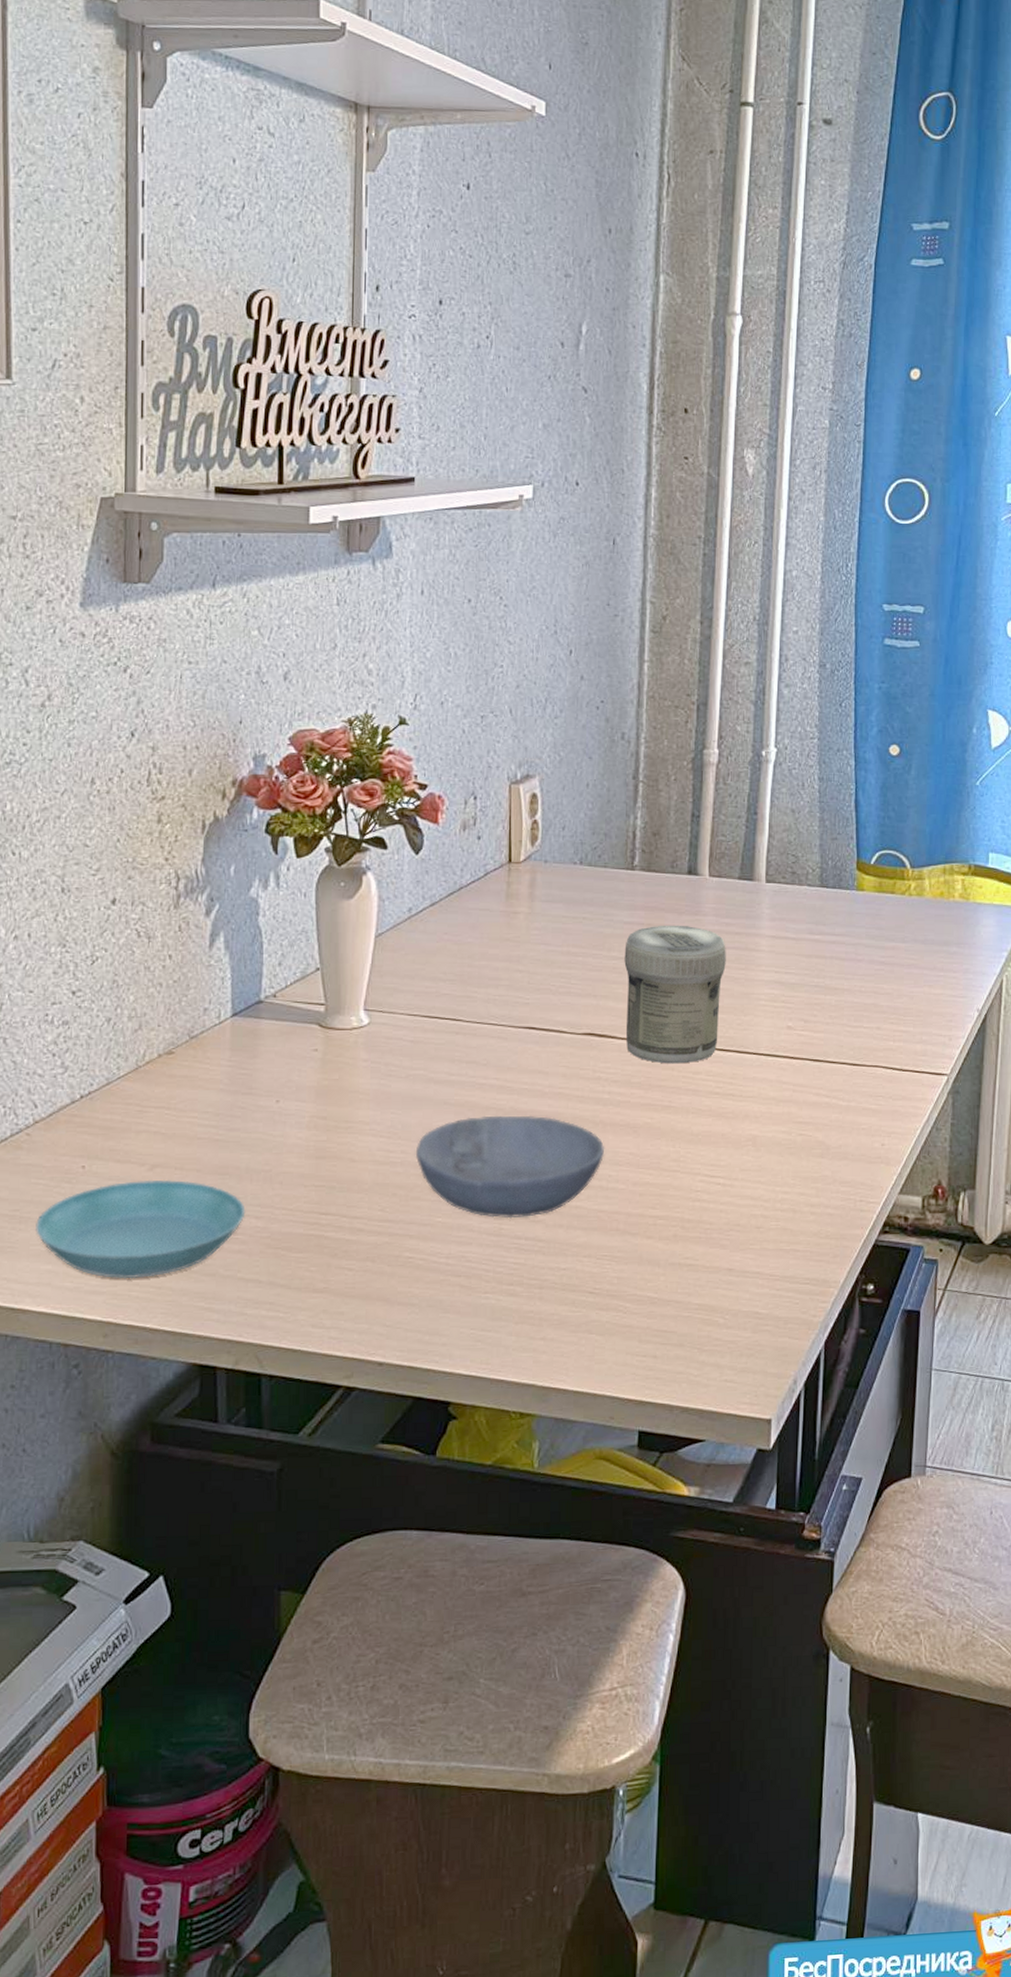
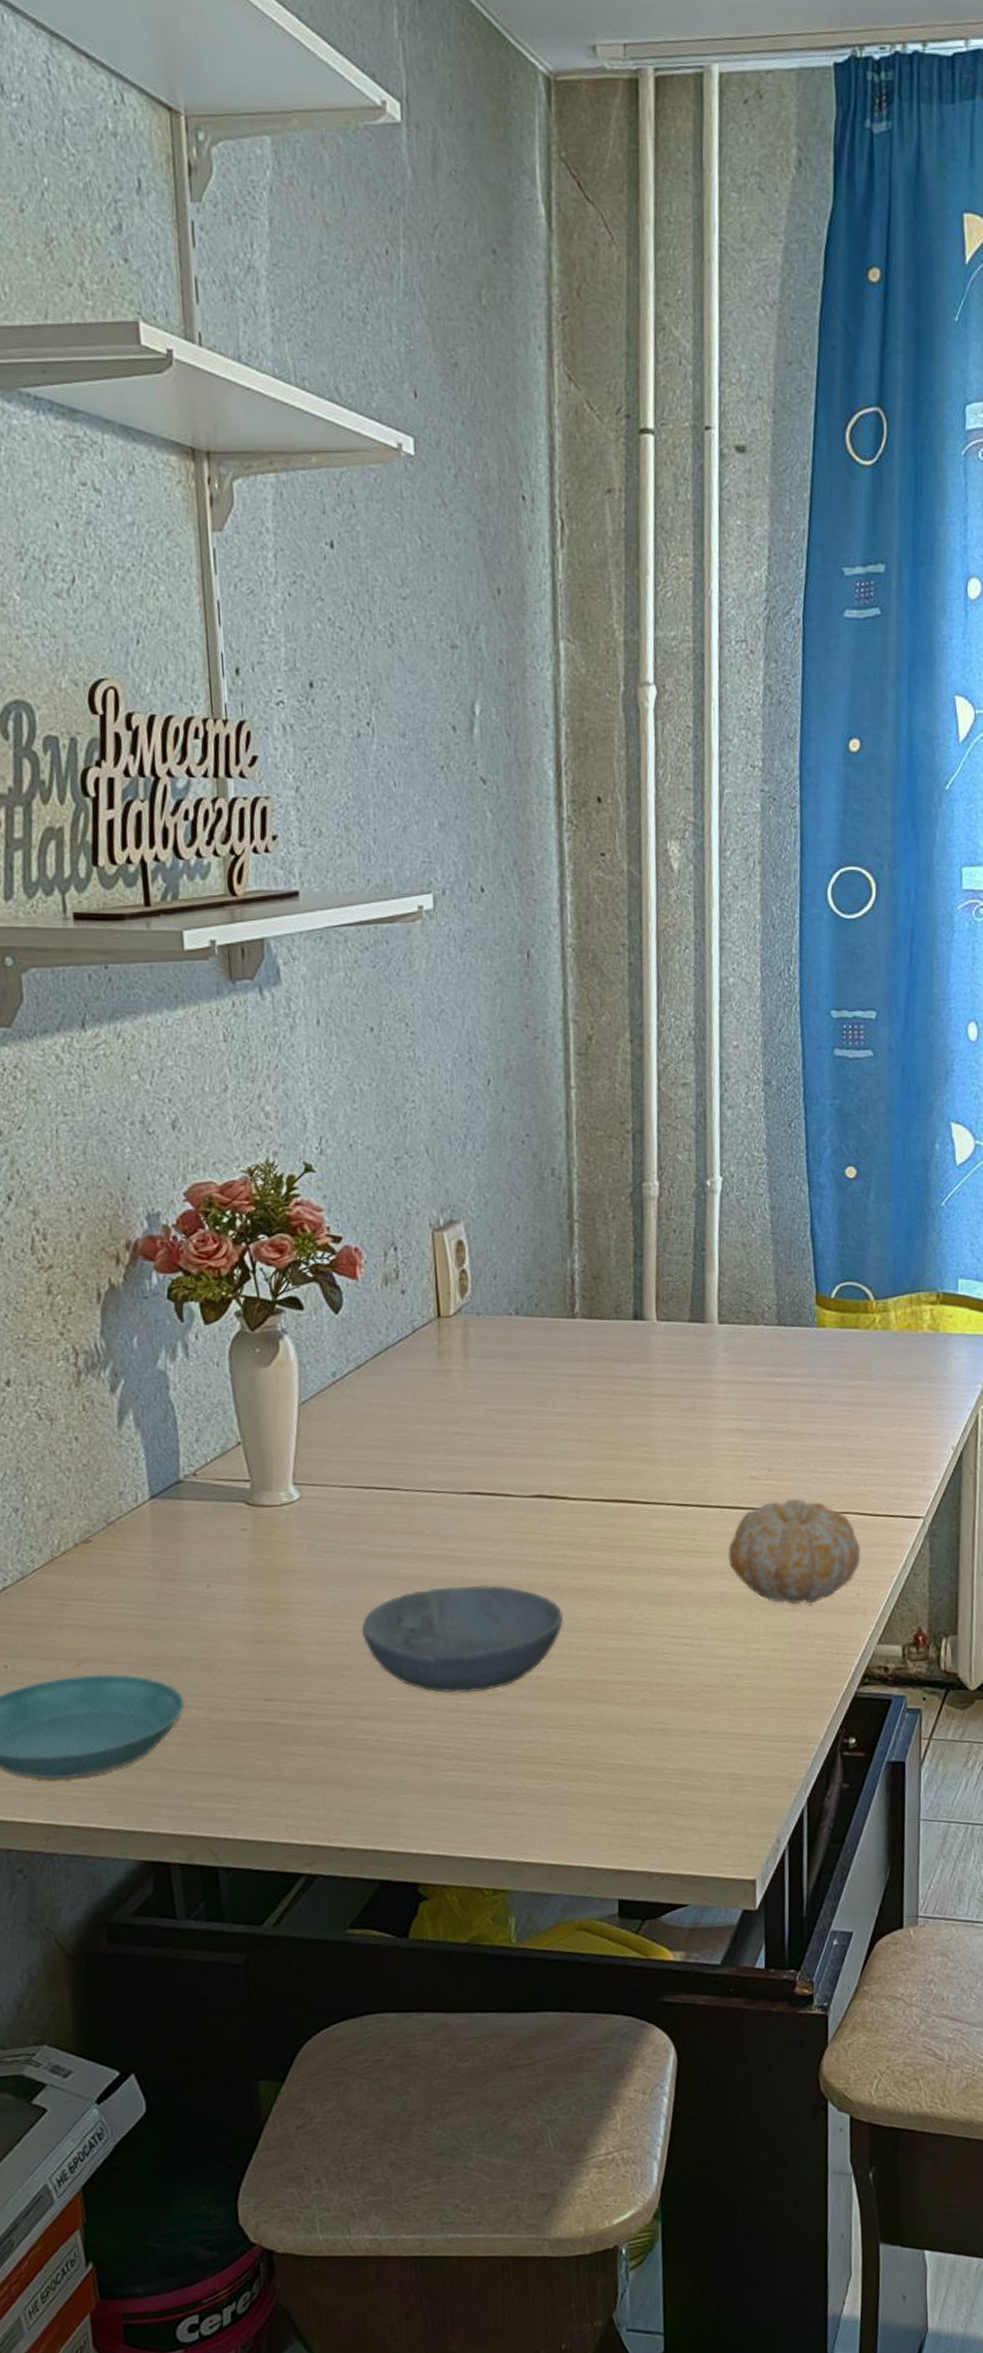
jar: present [624,925,726,1064] -> none [570,1374,681,1523]
fruit: none [762,1049,887,1152] -> present [728,1497,861,1604]

